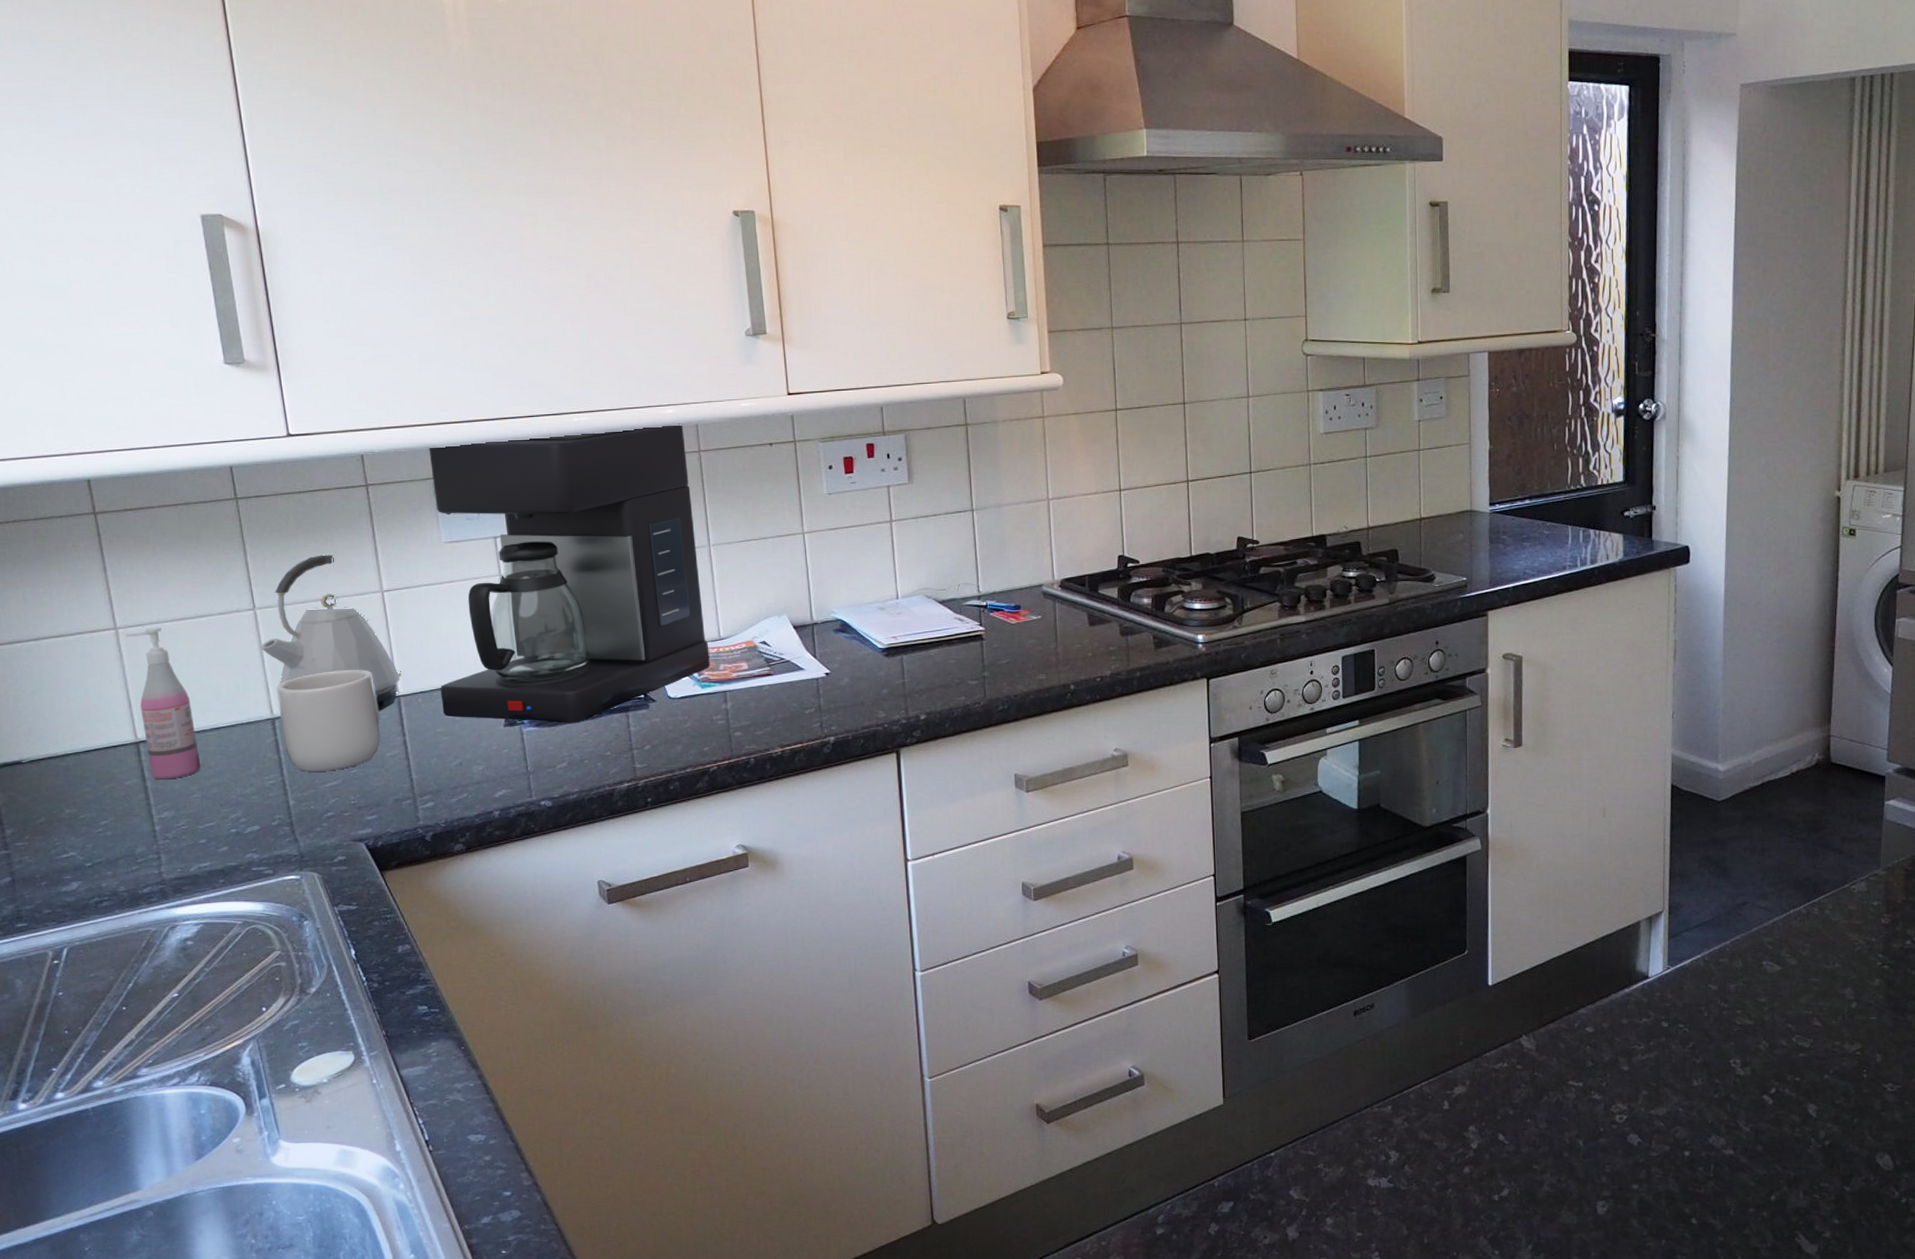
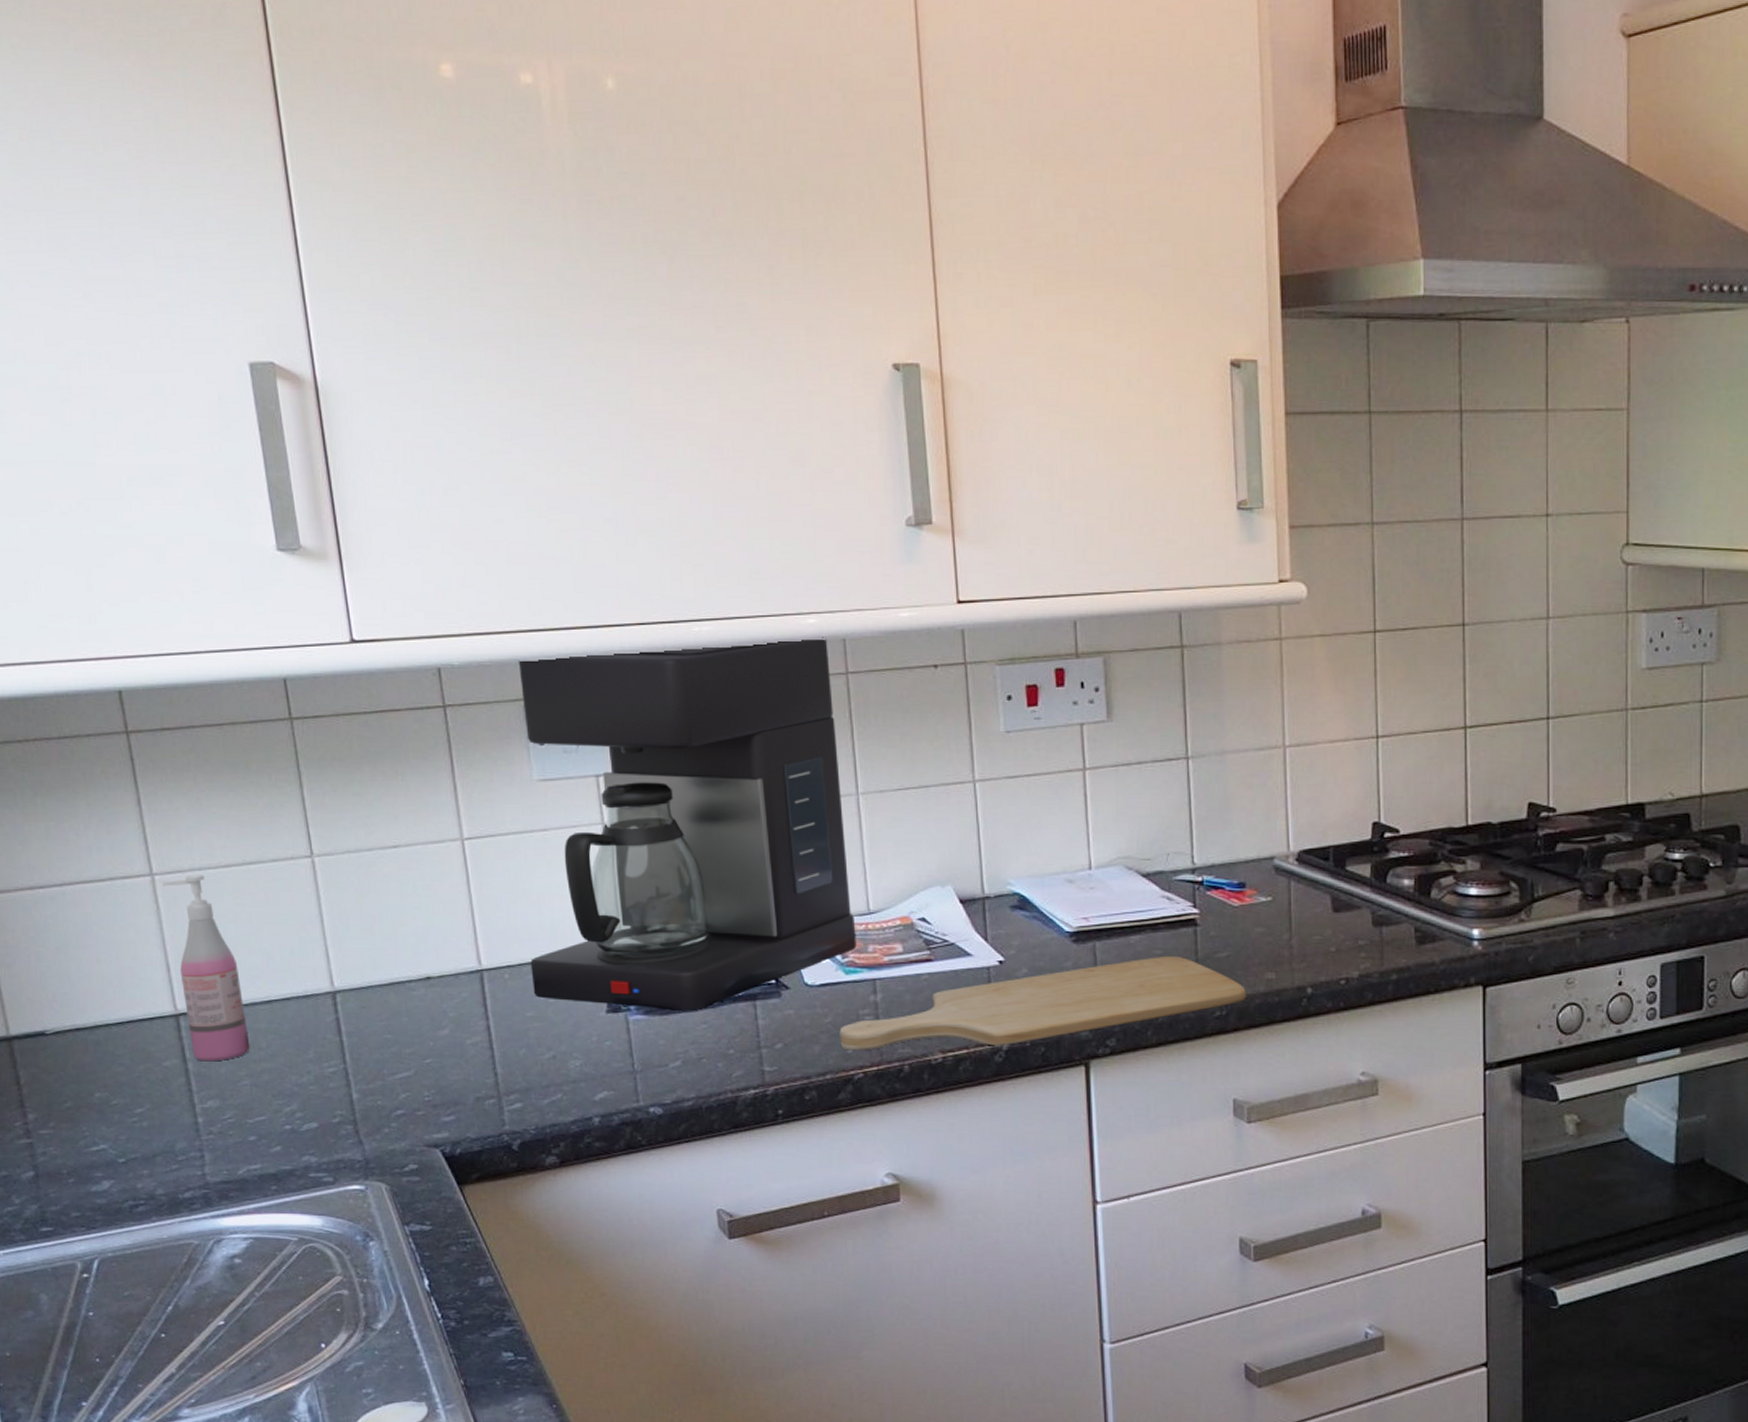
kettle: present [260,554,401,712] -> none [318,791,484,988]
mug: present [276,669,380,773] -> none [337,934,459,1061]
chopping board: none [697,664,1023,749] -> present [839,955,1246,1051]

